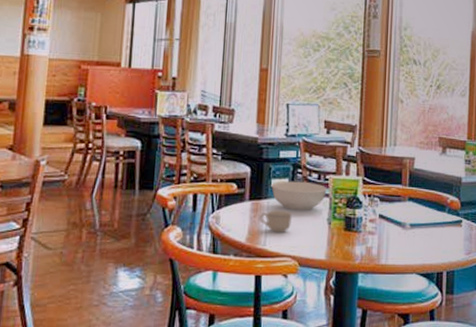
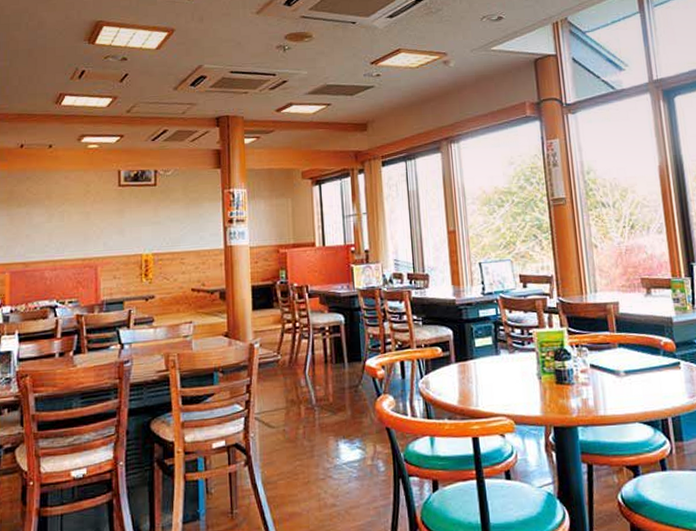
cup: present [259,210,293,232] -> none [468,369,501,392]
bowl: present [271,181,327,211] -> none [475,338,532,369]

